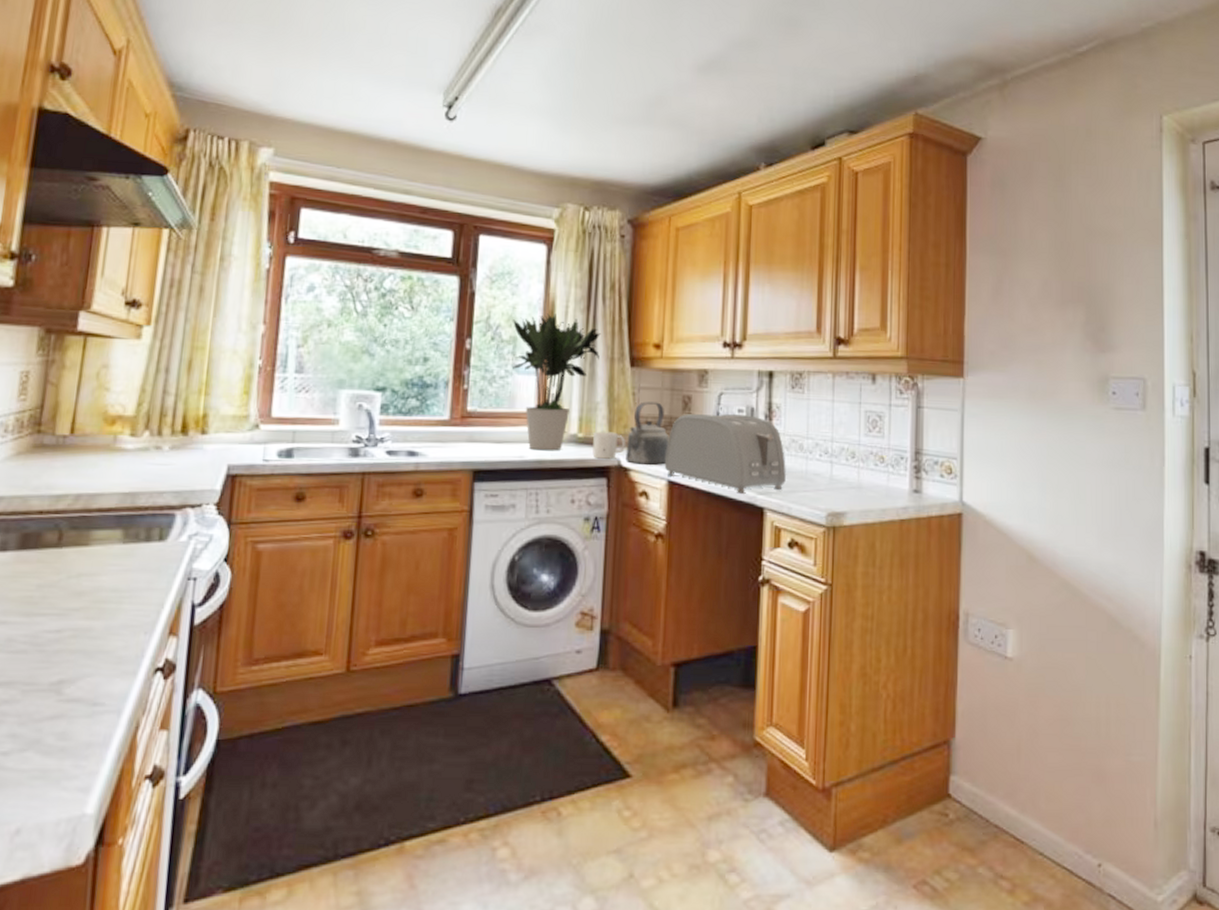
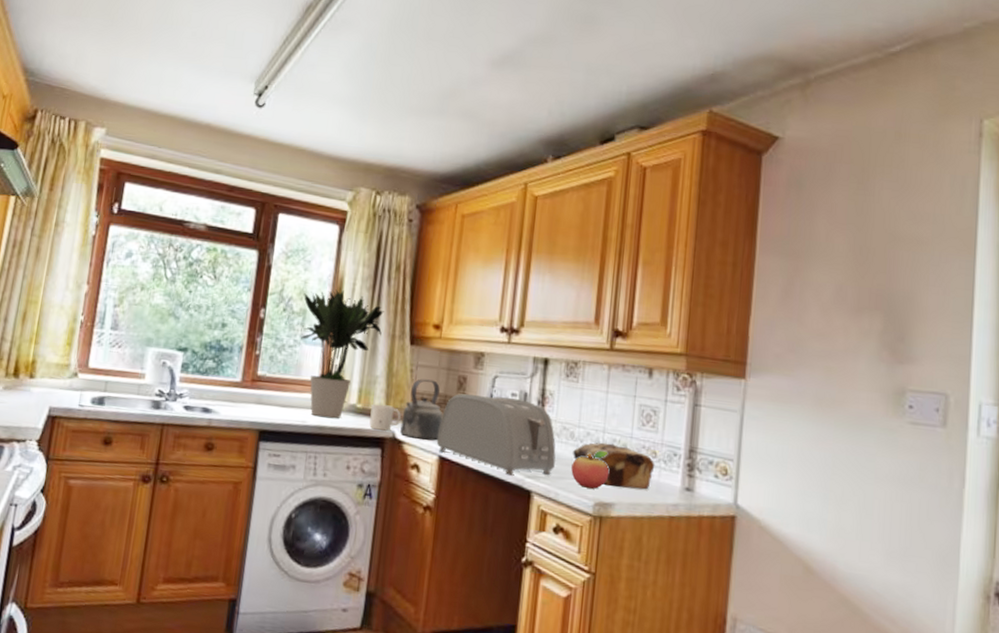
fruit: none [802,460,840,499] -> present [571,450,610,489]
bread loaf: none [803,452,884,496] -> present [573,442,655,490]

